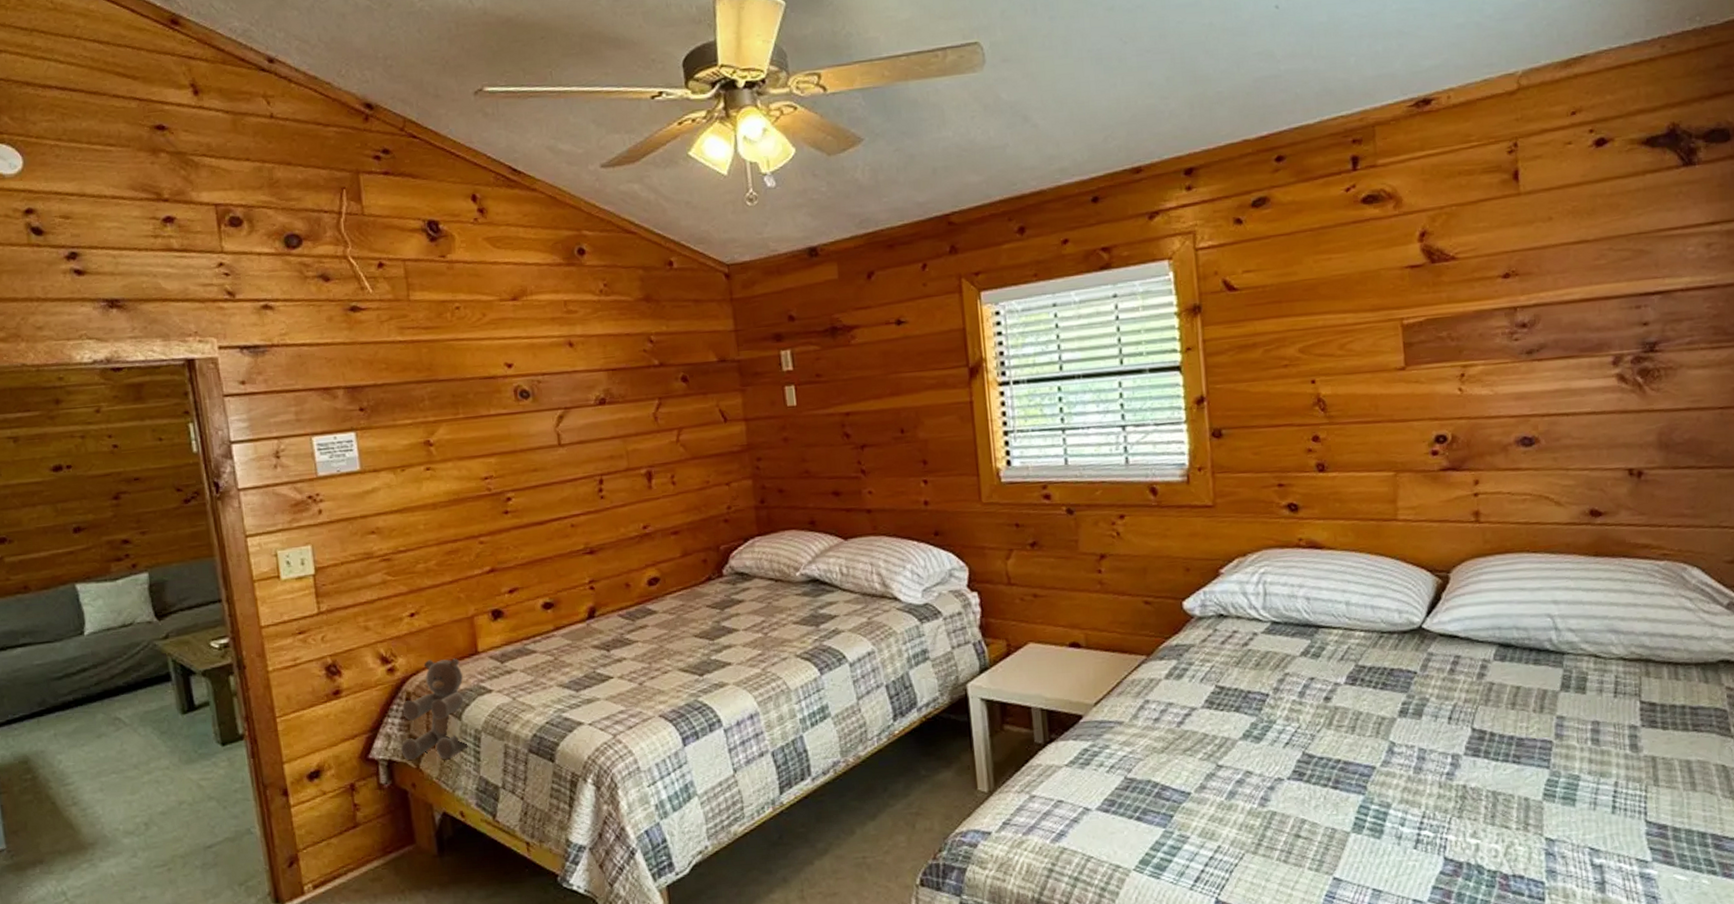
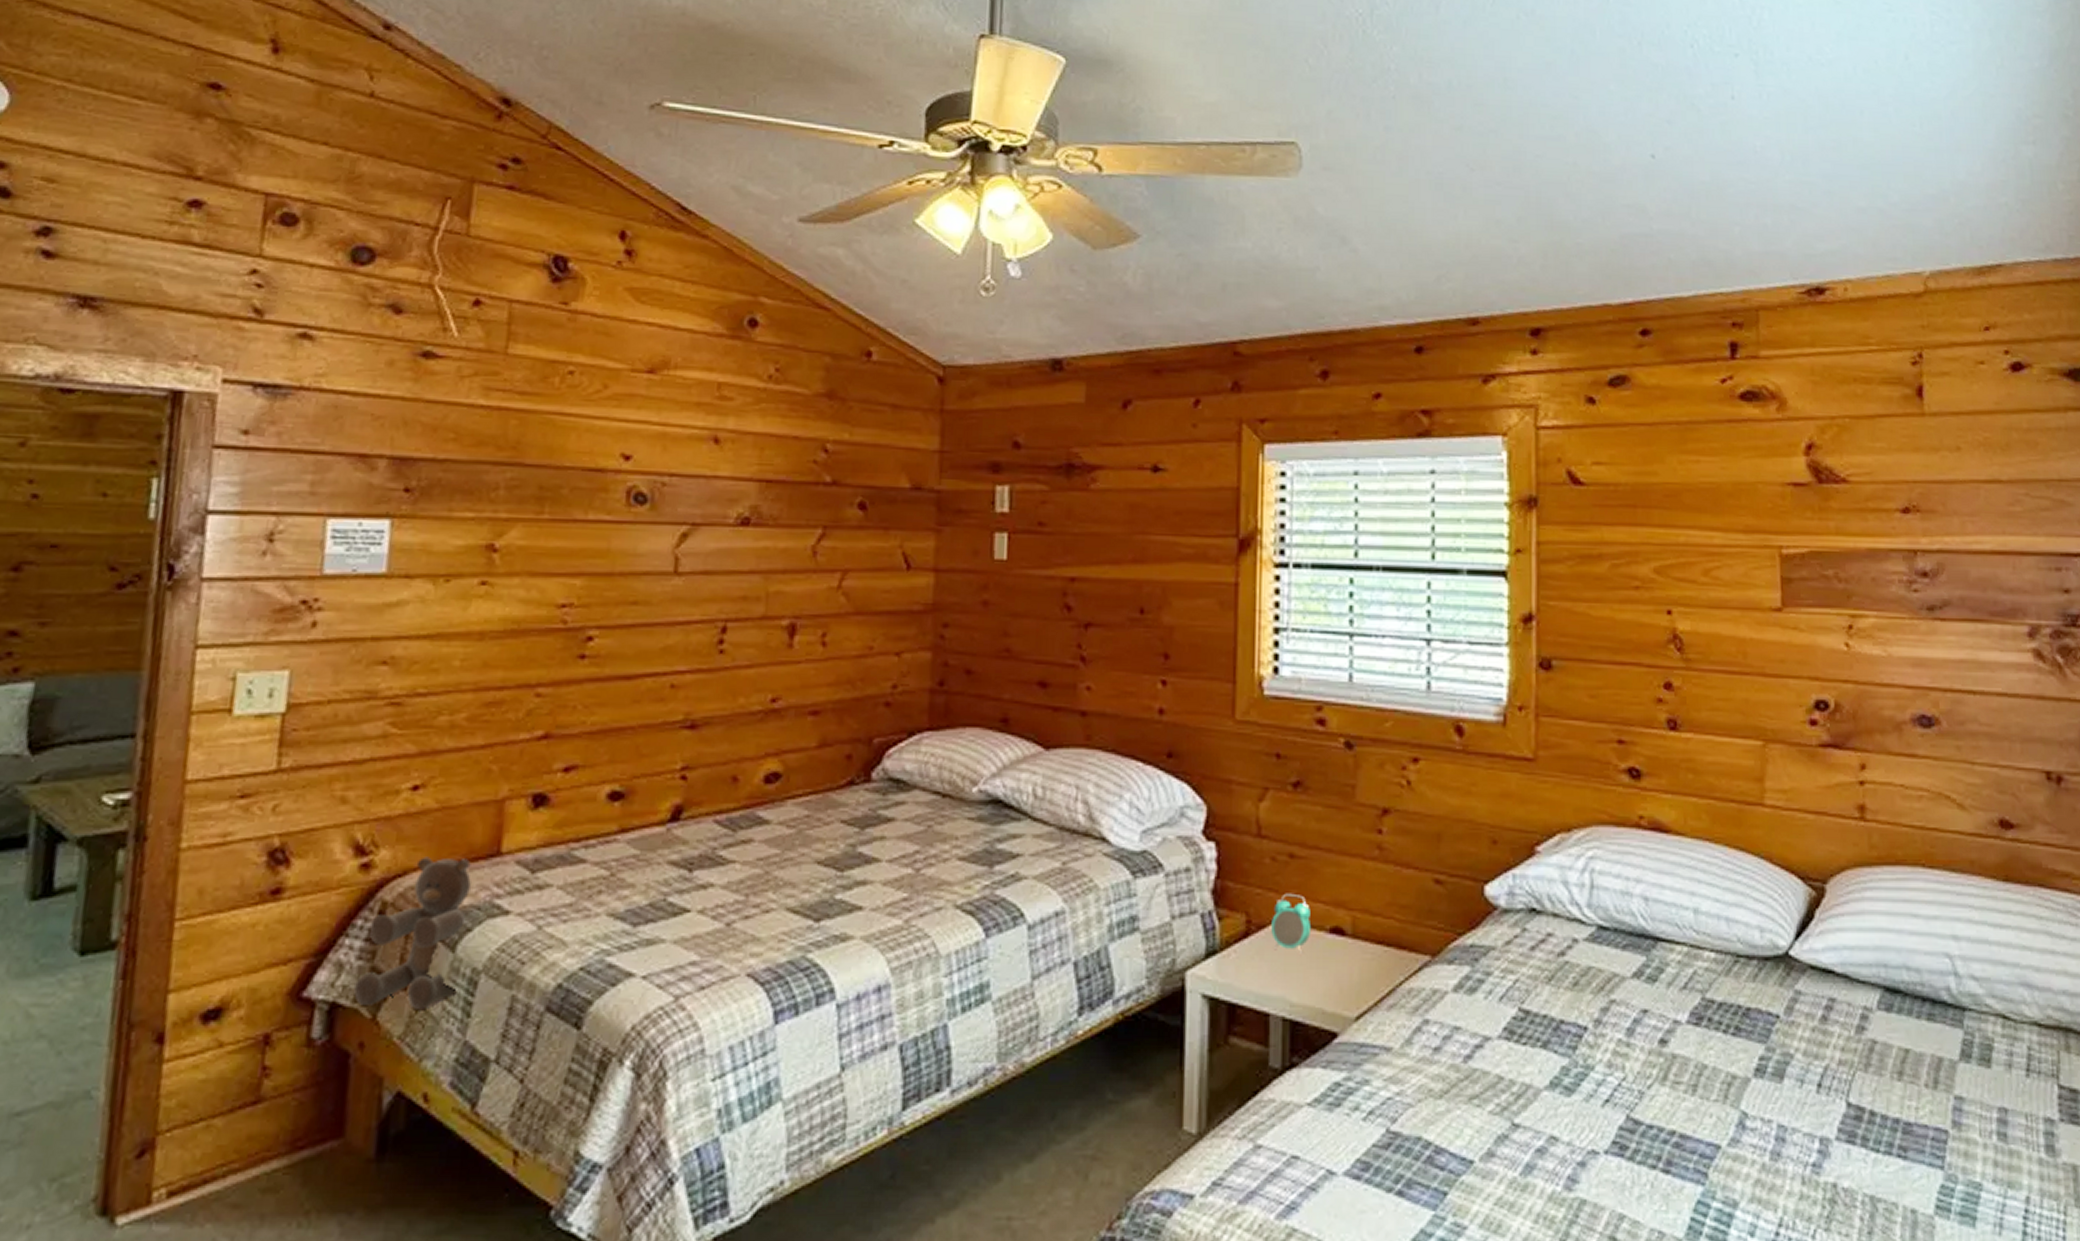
alarm clock: none [1025,622,1056,665] -> present [1271,893,1312,956]

